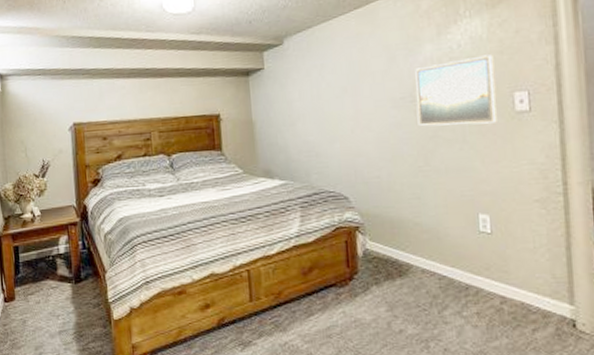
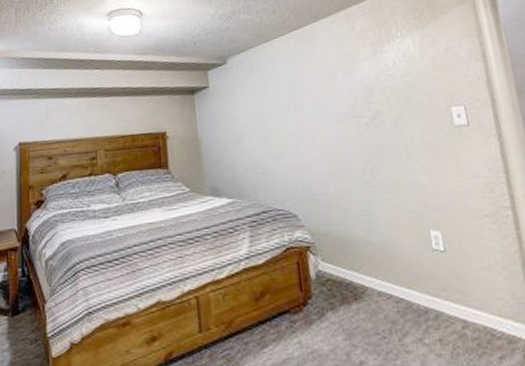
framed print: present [415,54,499,126] -> none [354,71,439,141]

